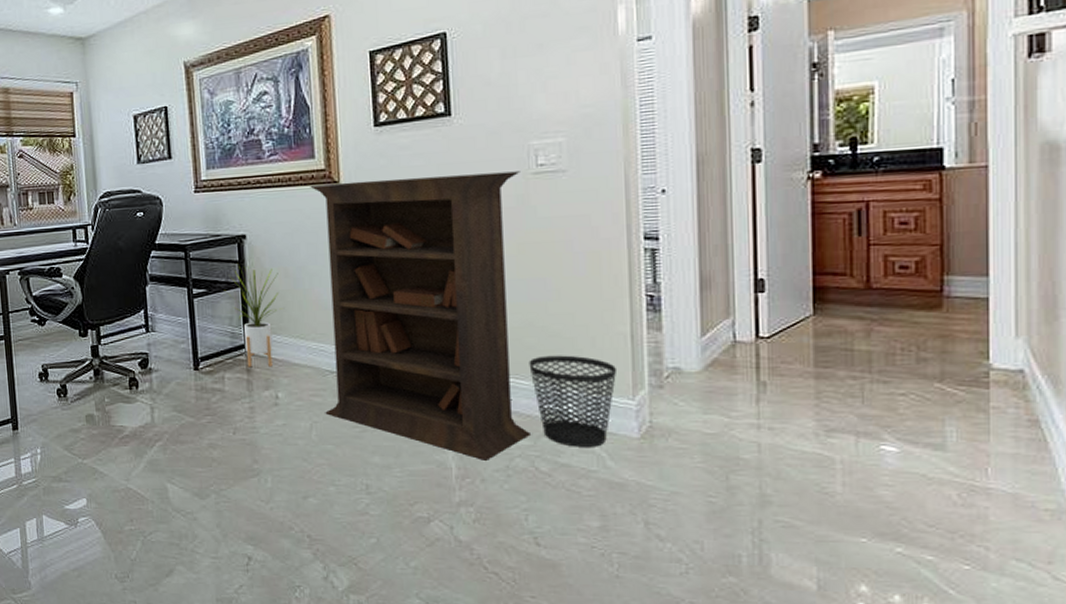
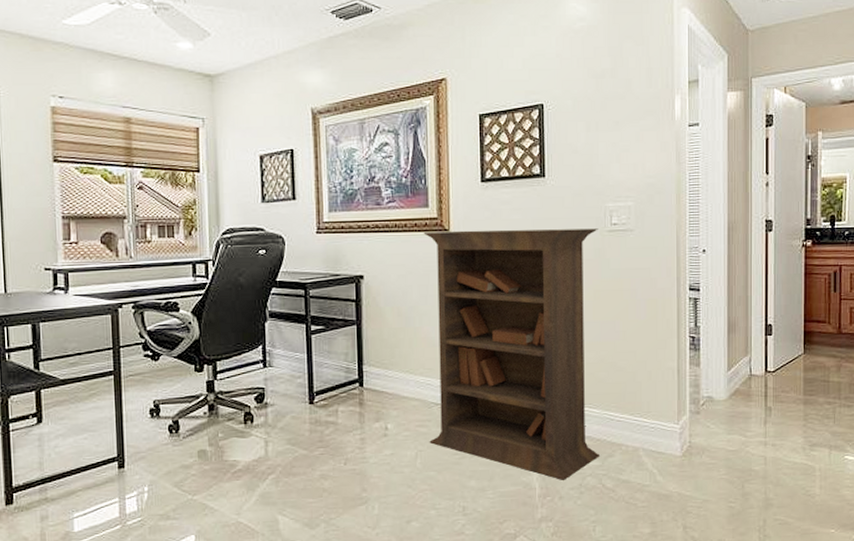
house plant: present [225,266,284,368] -> none [342,305,395,401]
wastebasket: present [529,355,618,447] -> none [600,387,667,466]

